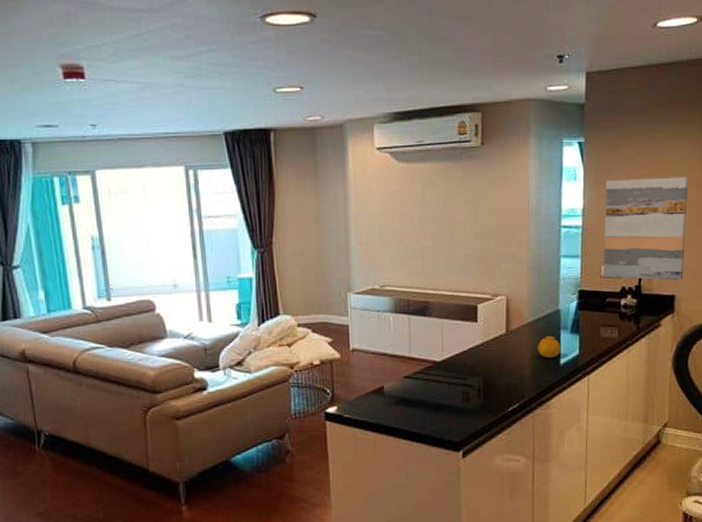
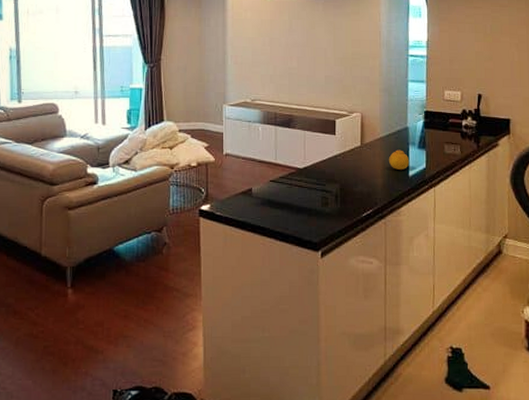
wall art: present [603,177,688,281] -> none [445,17,519,106]

